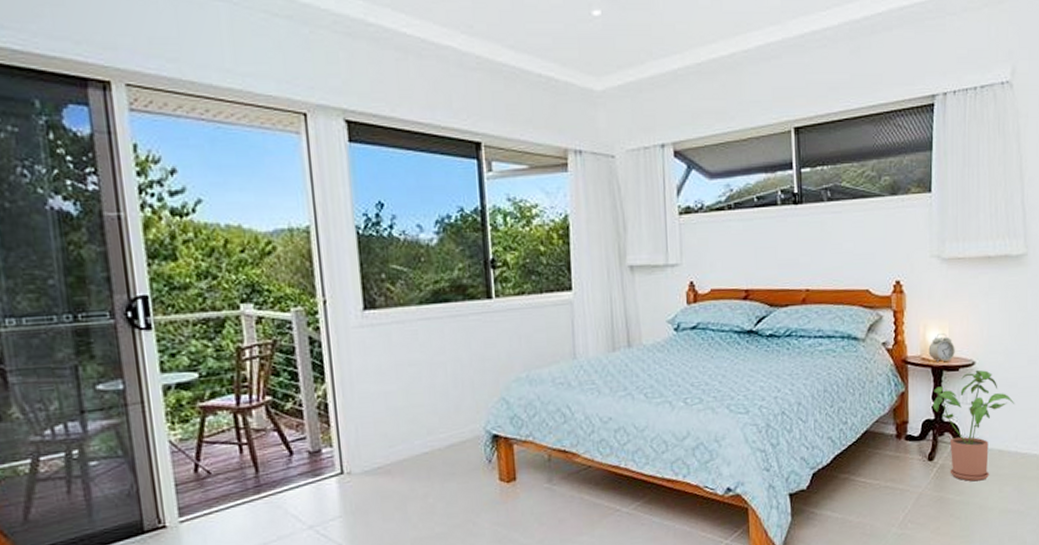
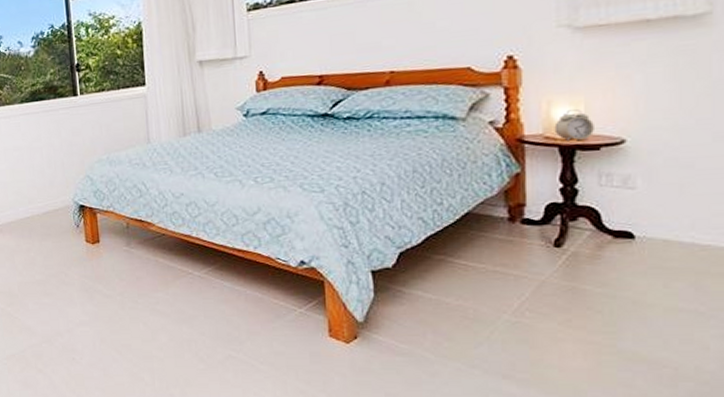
house plant: present [933,369,1015,482] -> none [561,148,691,273]

